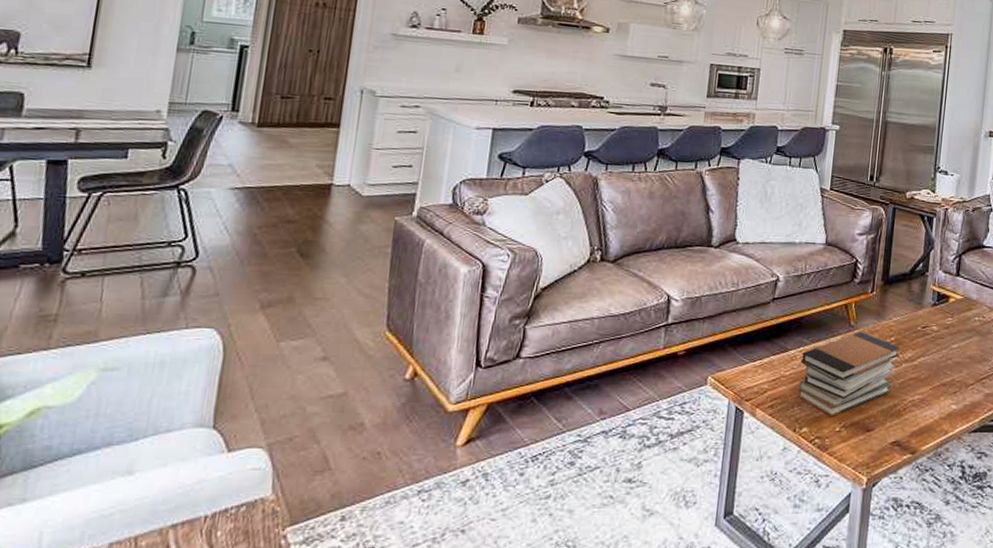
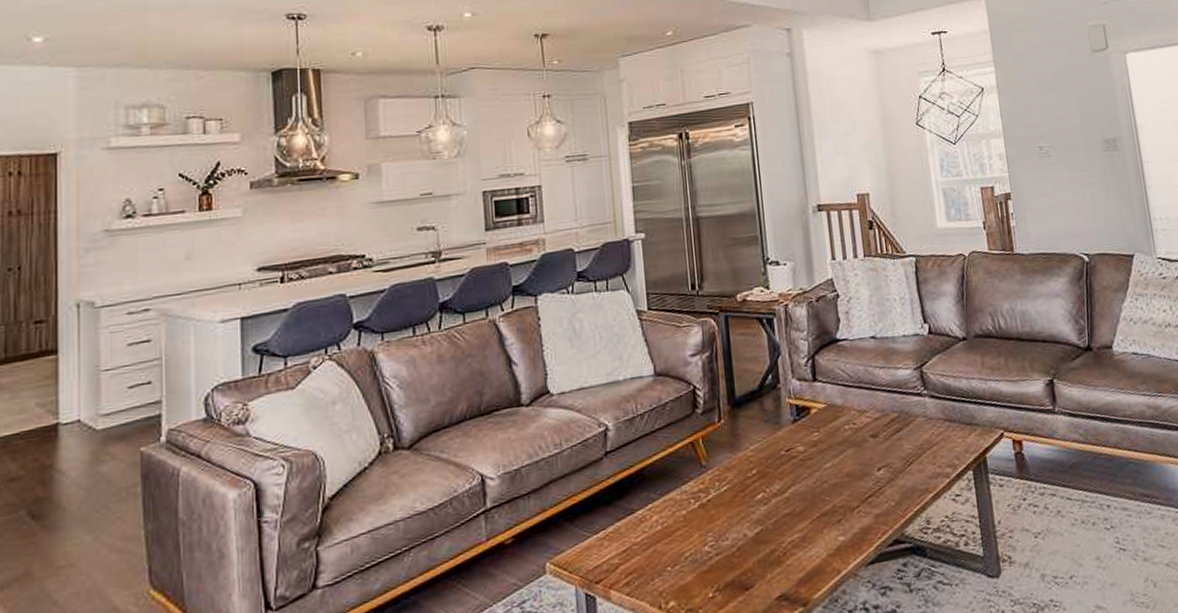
book stack: present [797,331,900,416] -> none [651,470,765,581]

